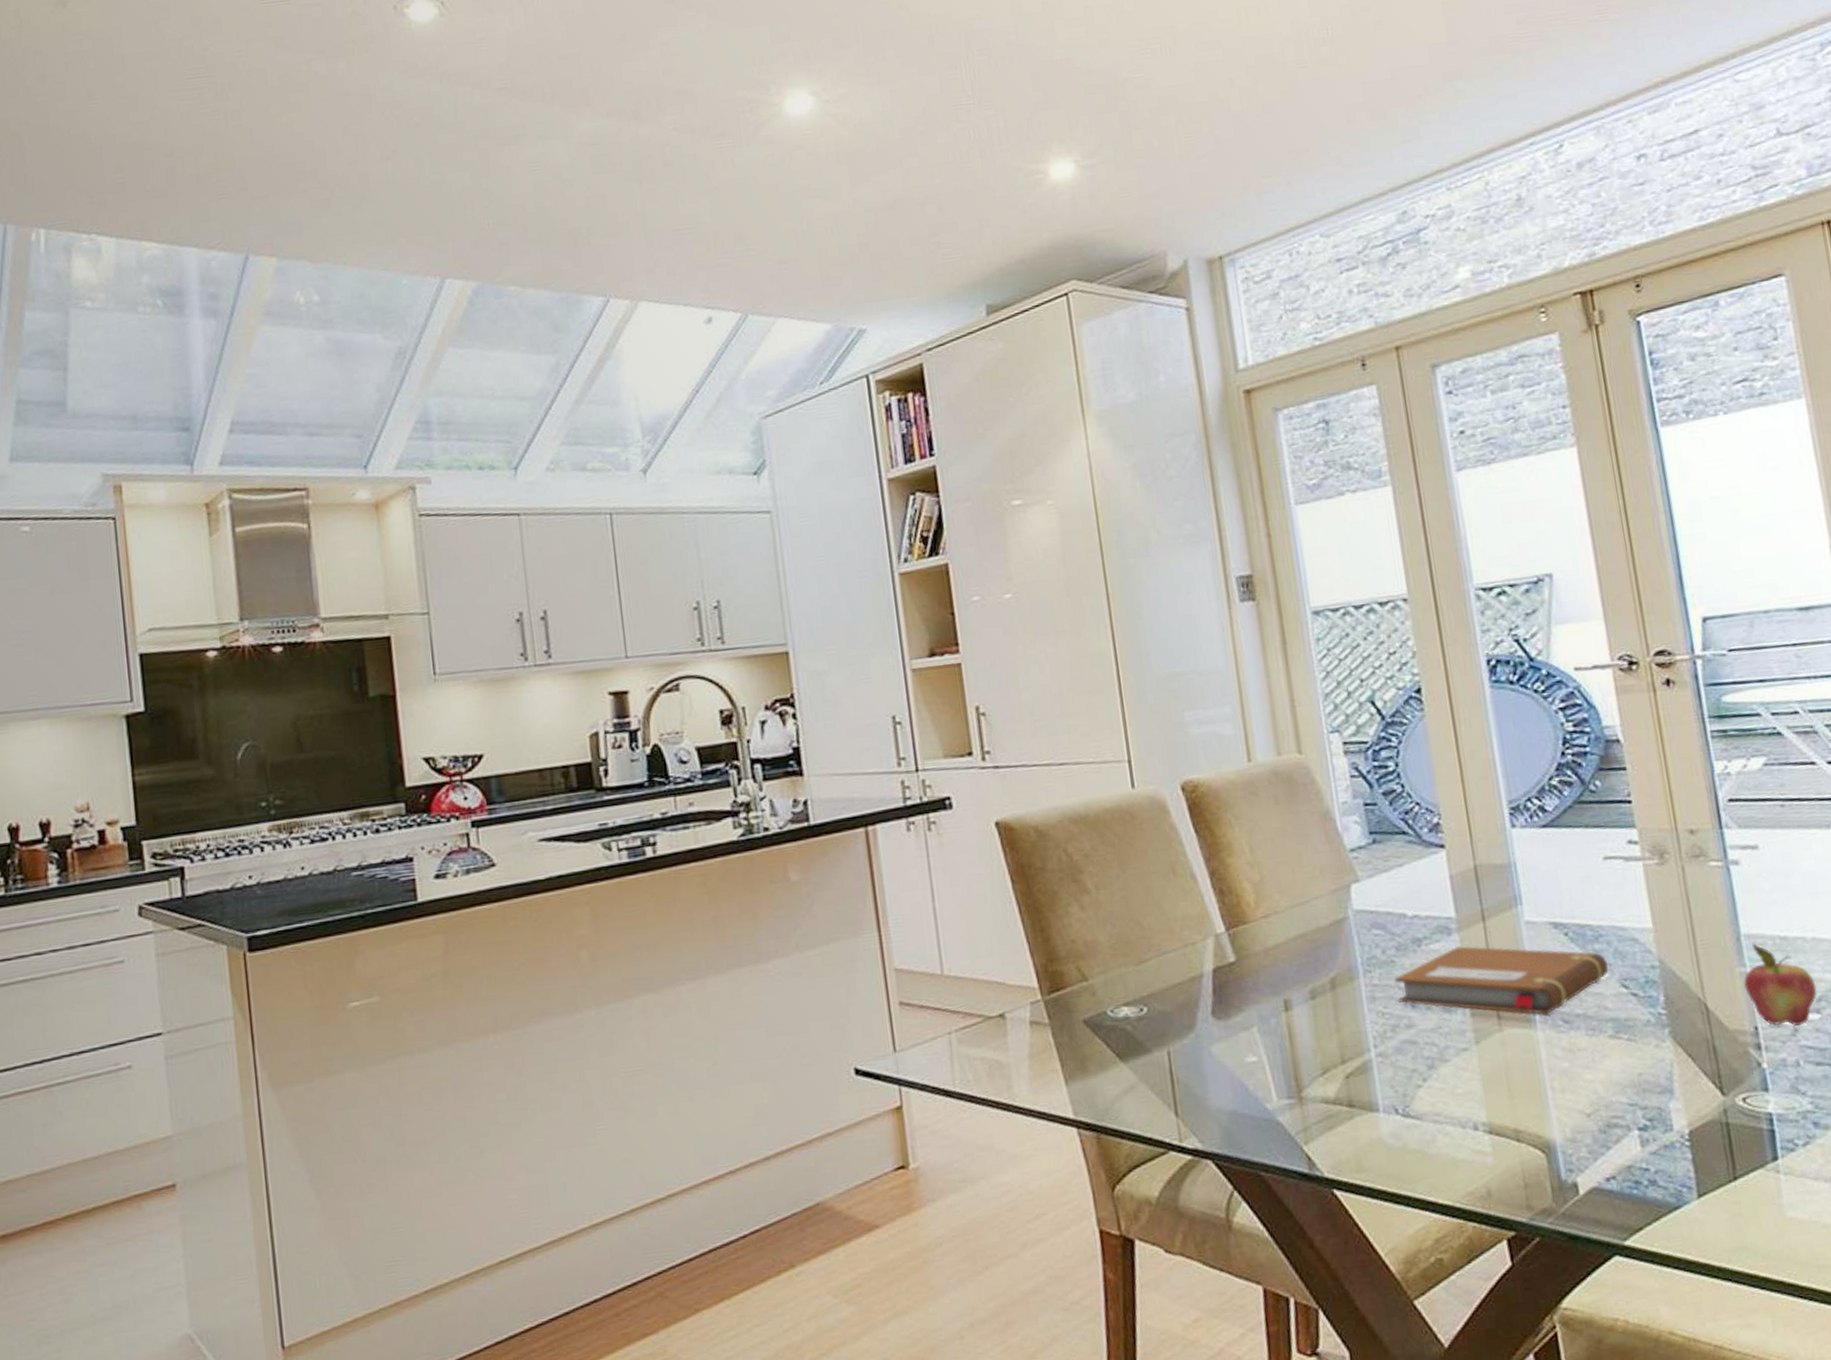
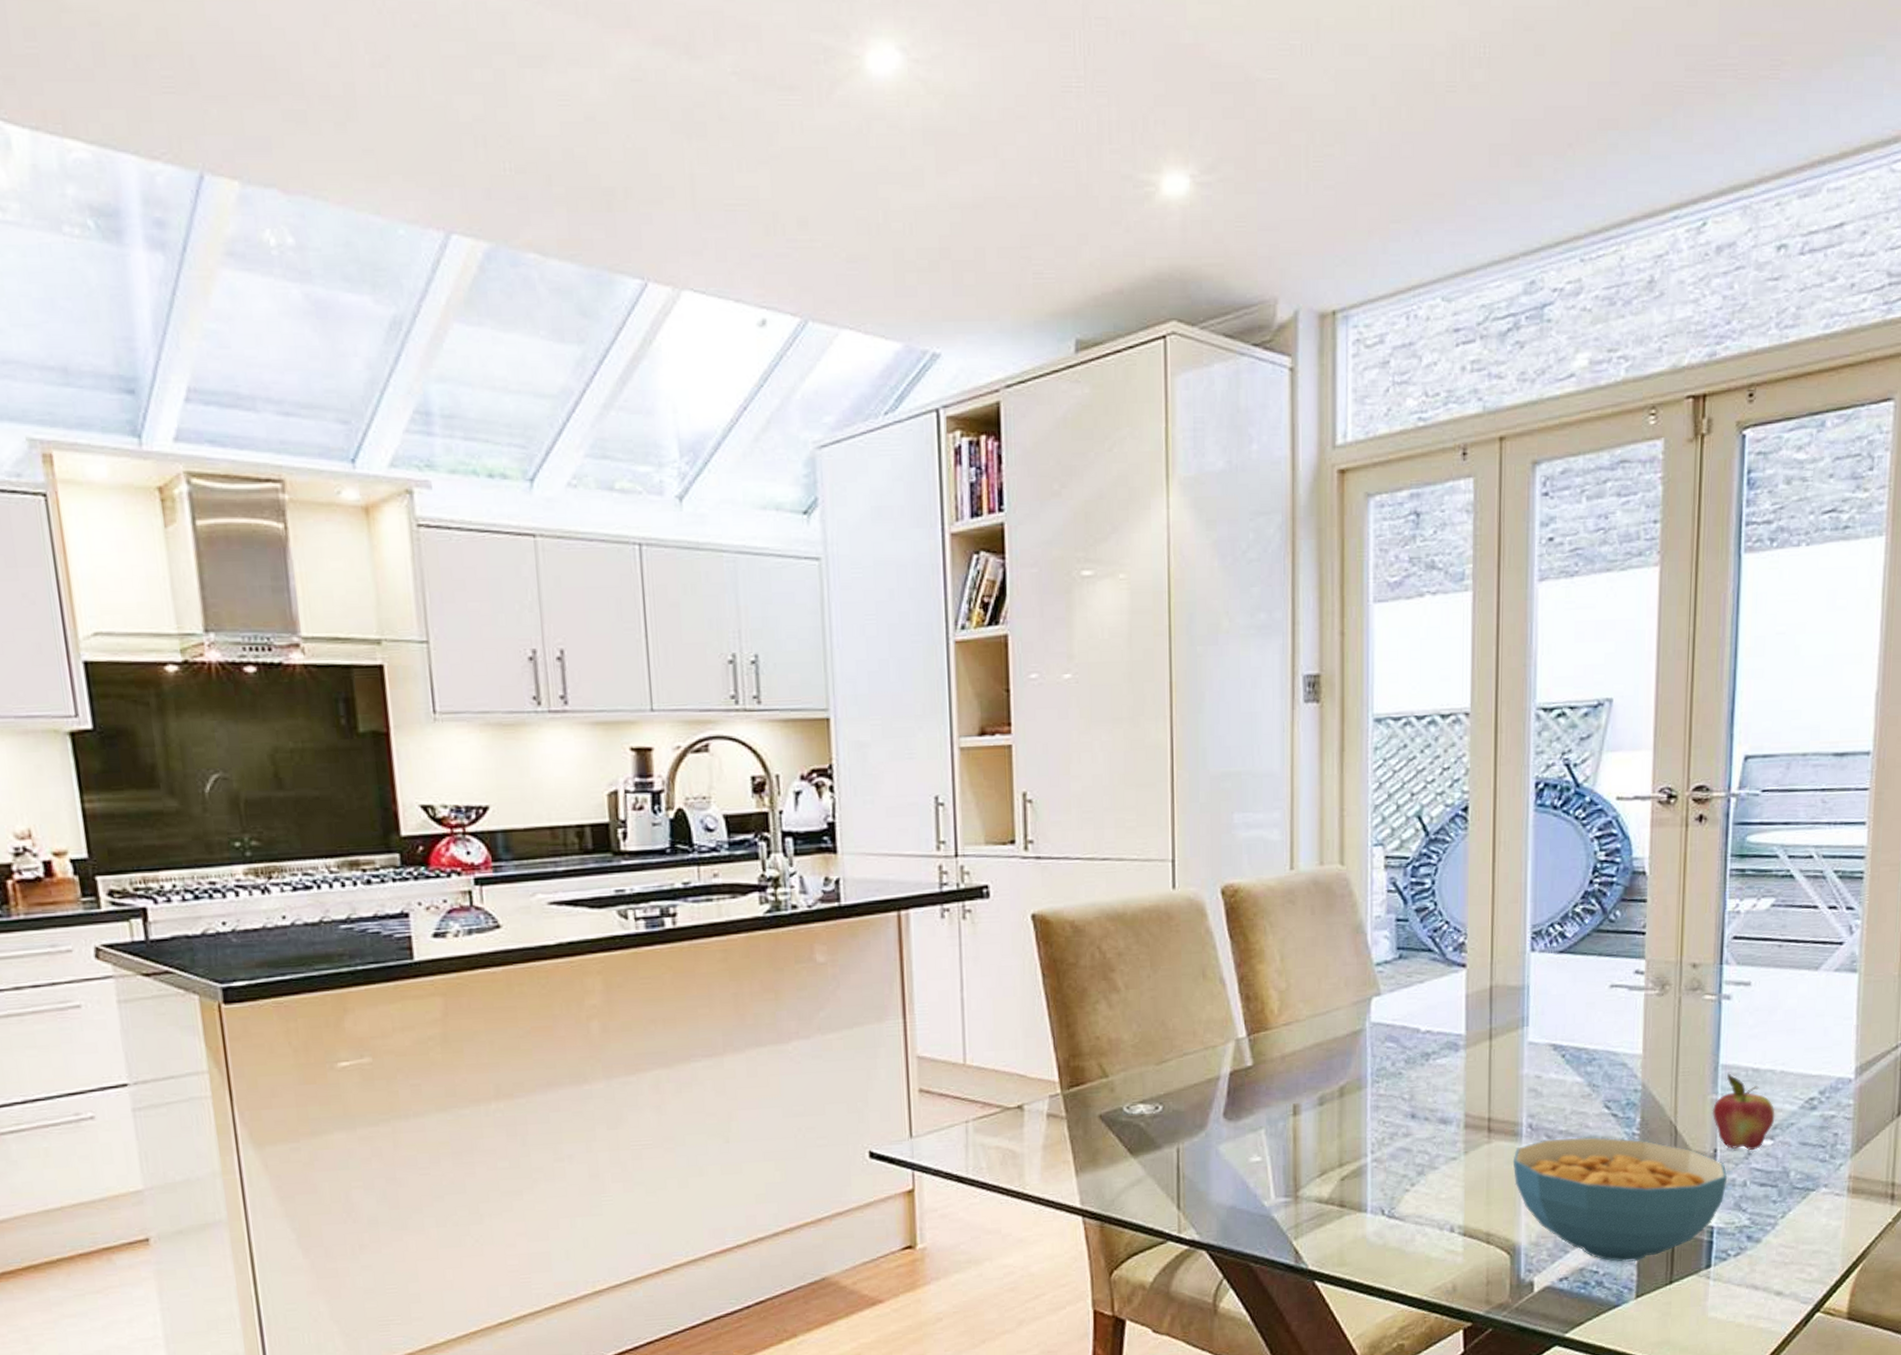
notebook: present [1394,945,1608,1016] -> none [1399,1061,1595,1131]
cereal bowl: none [1530,1019,1778,1157] -> present [1512,1136,1728,1262]

